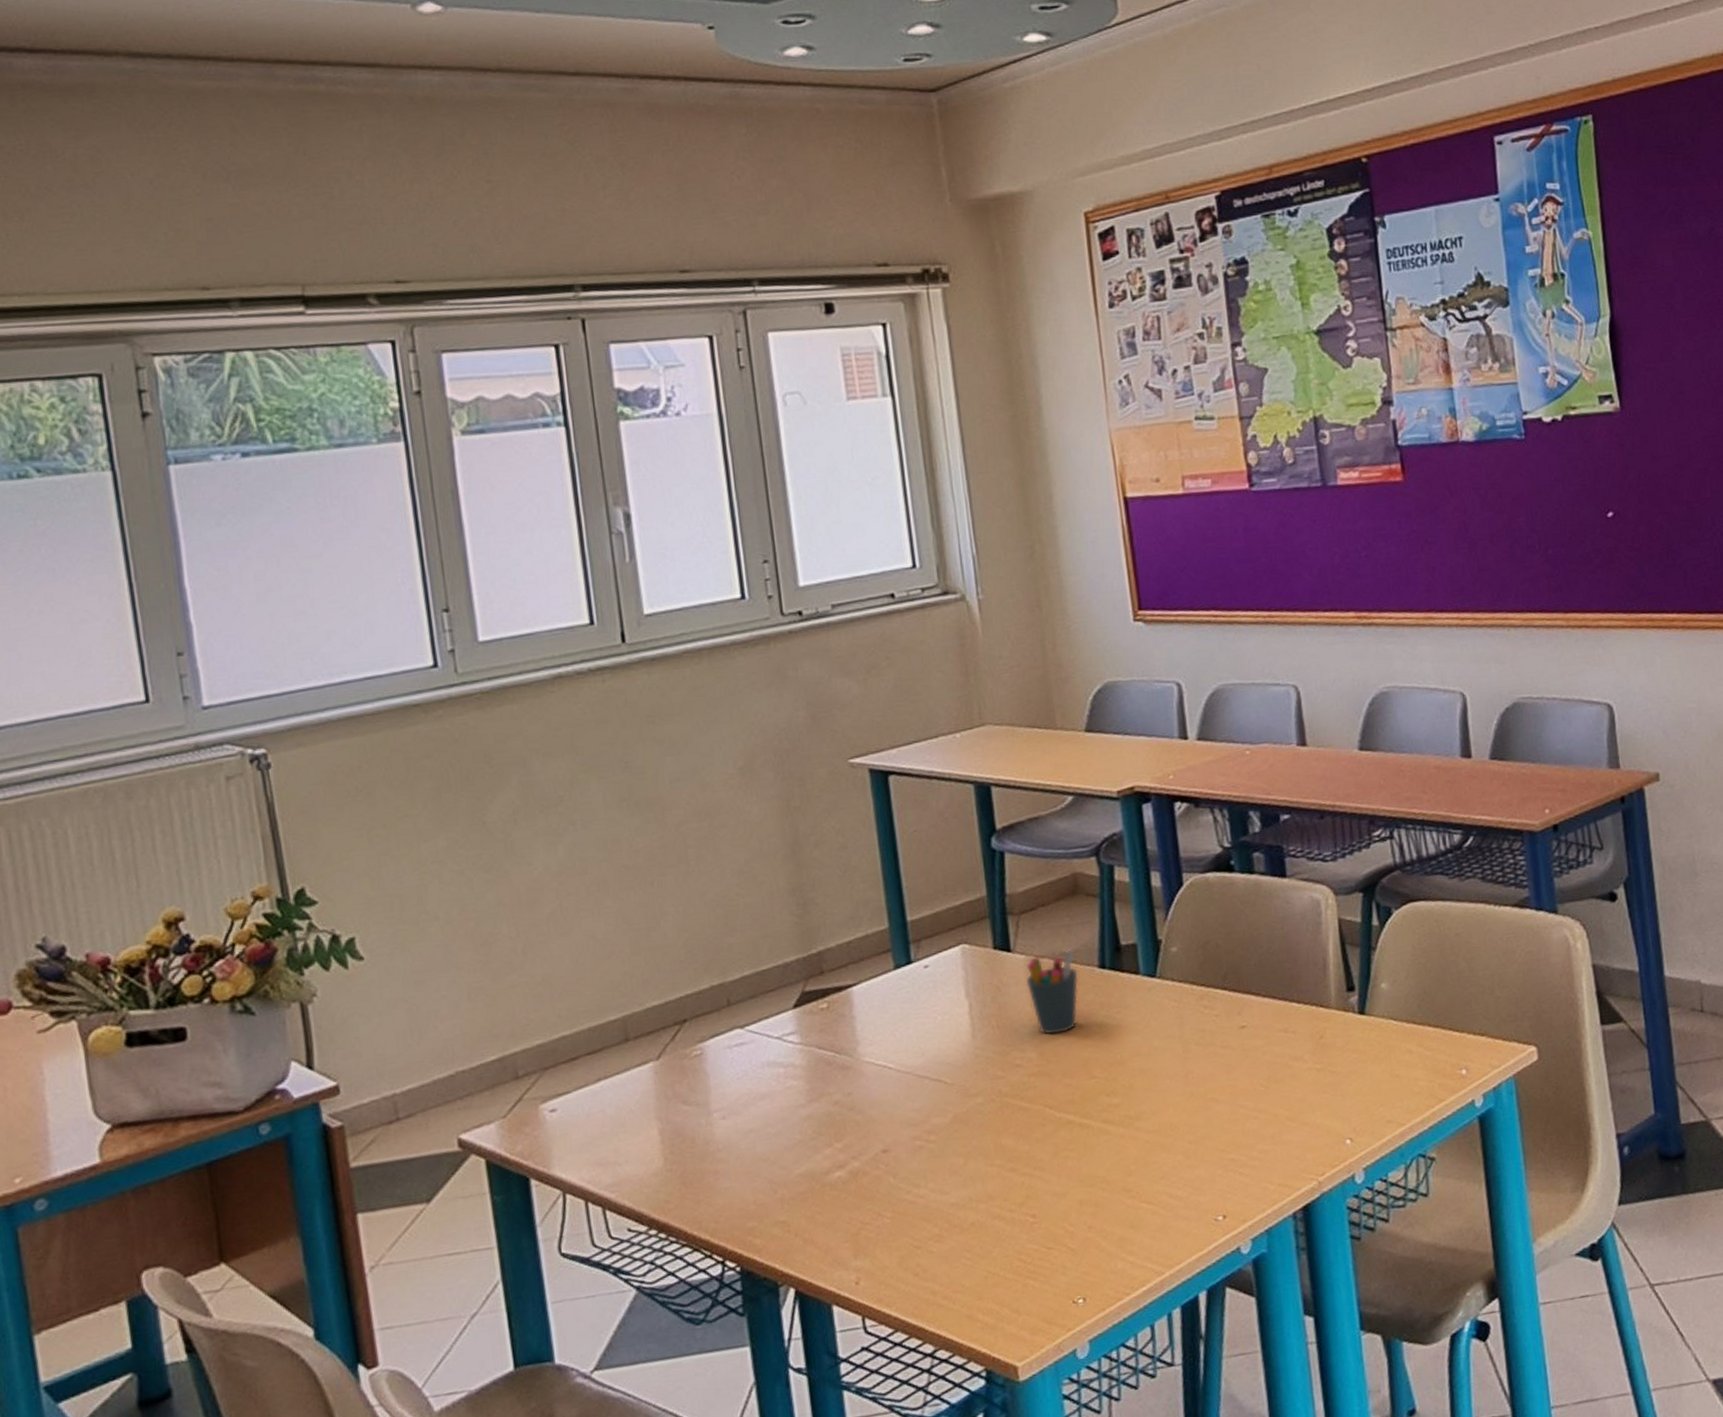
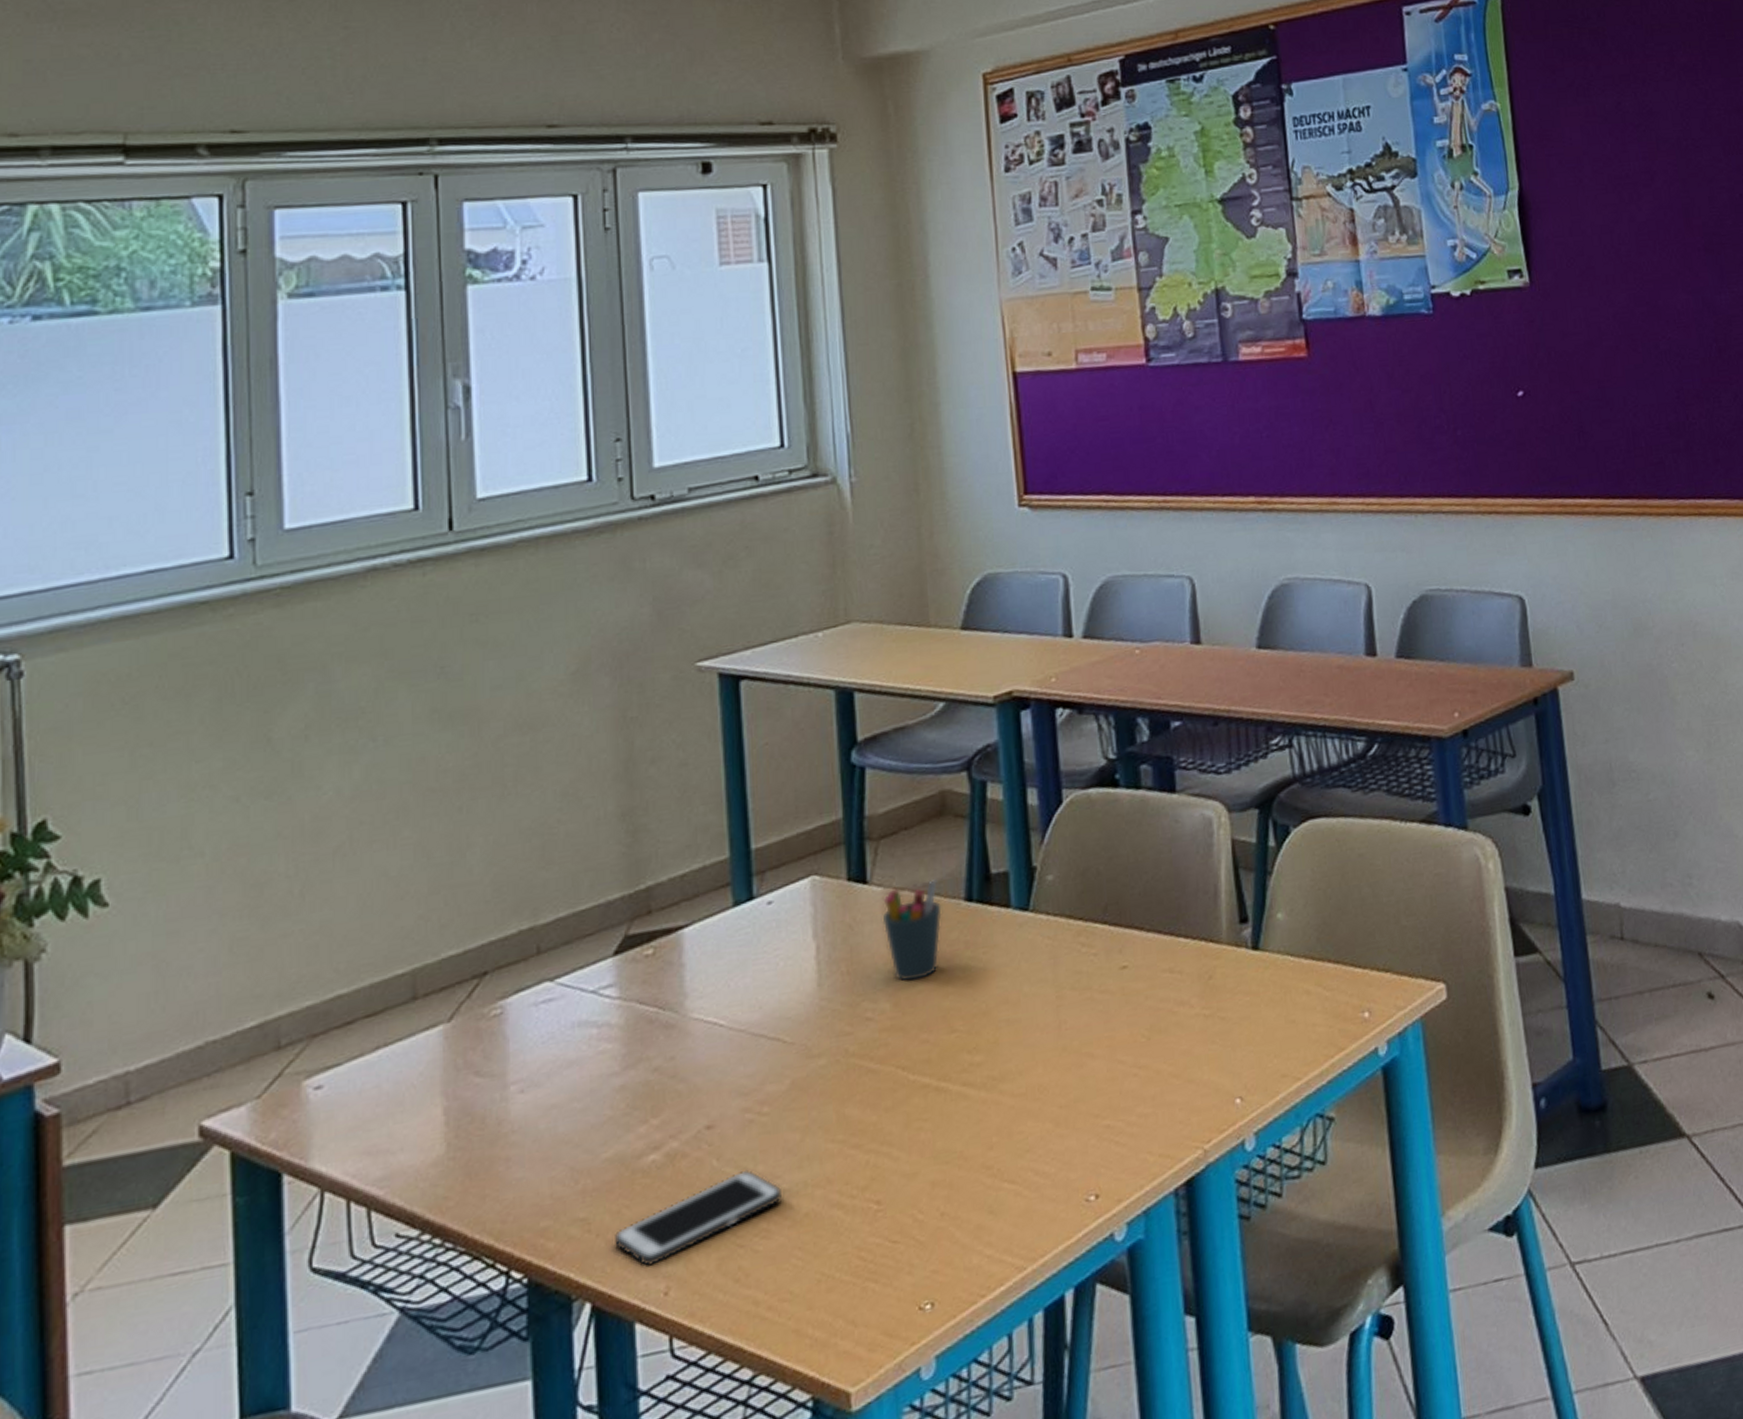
cell phone: none [809,1186,951,1261] -> present [613,1169,782,1266]

